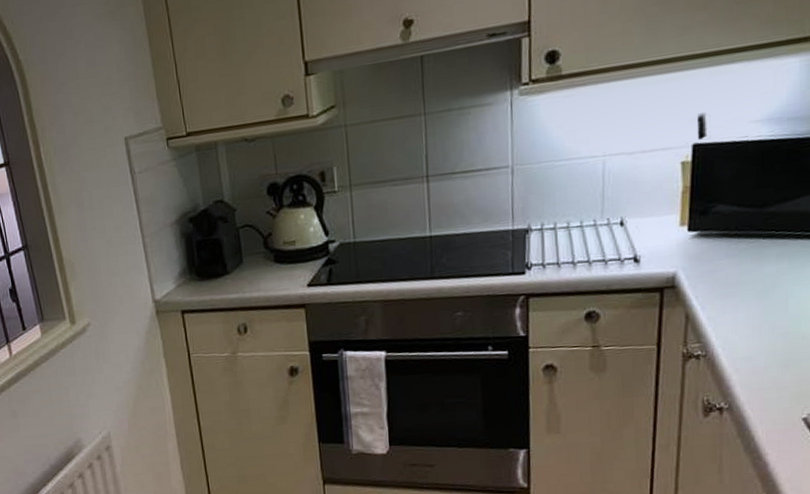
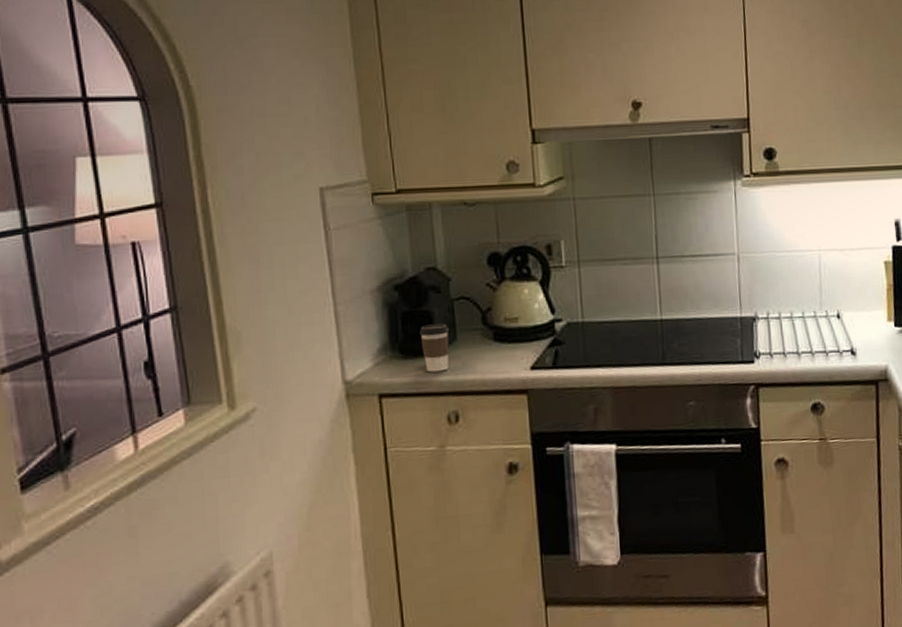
coffee cup: none [212,249,237,292] -> present [420,323,450,373]

